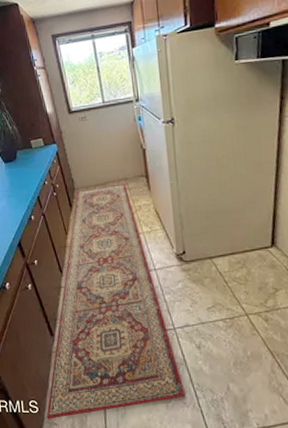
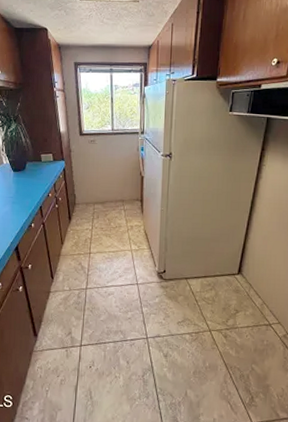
rug: present [46,183,186,419] -> none [19,204,149,414]

